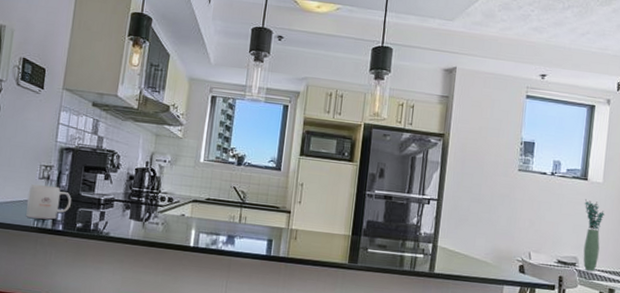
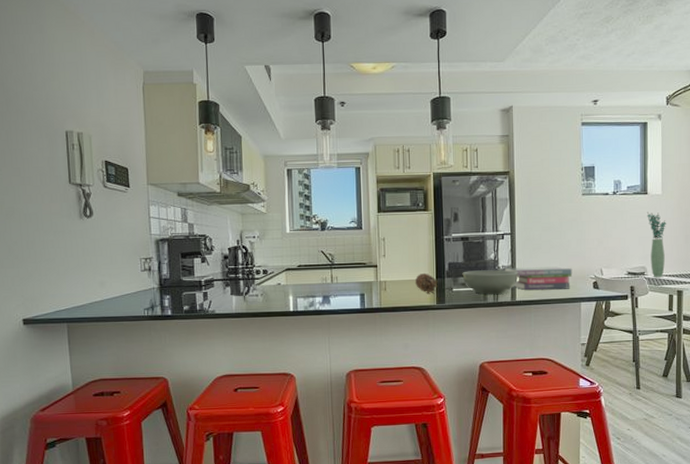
mug: present [26,184,72,220] -> none [134,275,176,309]
fruit: none [328,227,353,251] -> present [415,272,438,293]
bowl: none [380,232,442,263] -> present [462,270,520,295]
books: none [427,236,499,269] -> present [505,266,573,290]

